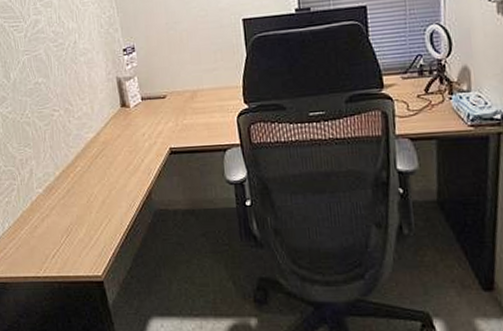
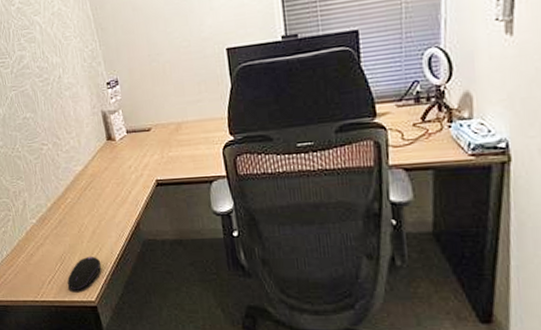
computer mouse: none [72,228,110,264] -> present [67,257,102,290]

